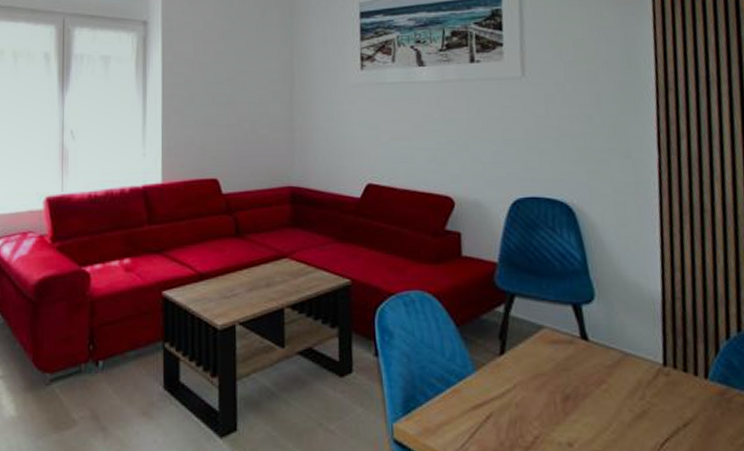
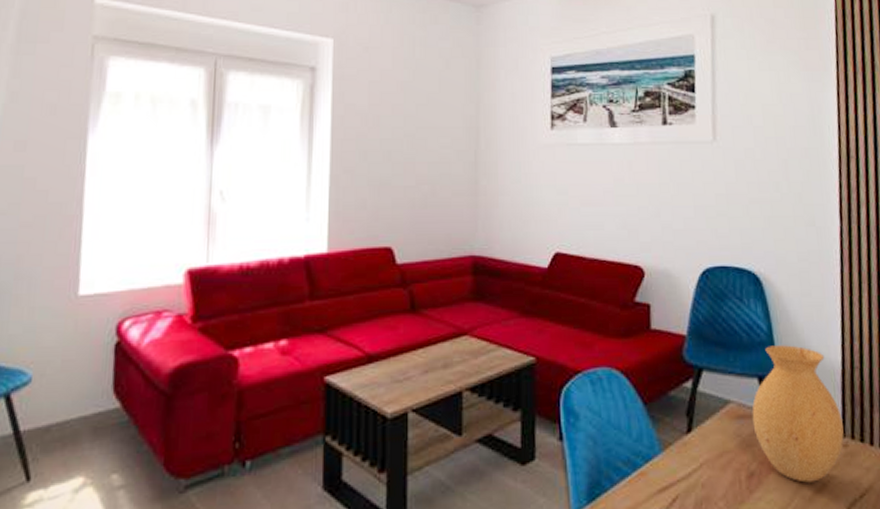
vase: none [566,274,666,408] -> present [752,345,844,483]

